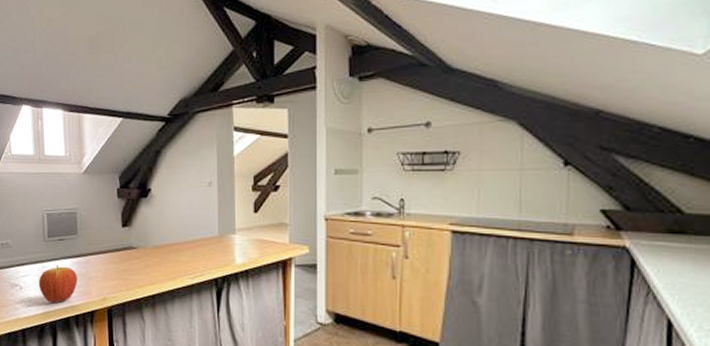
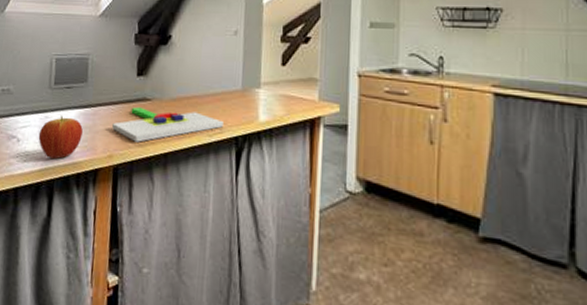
chopping board: none [104,254,203,286] -> present [112,106,223,142]

